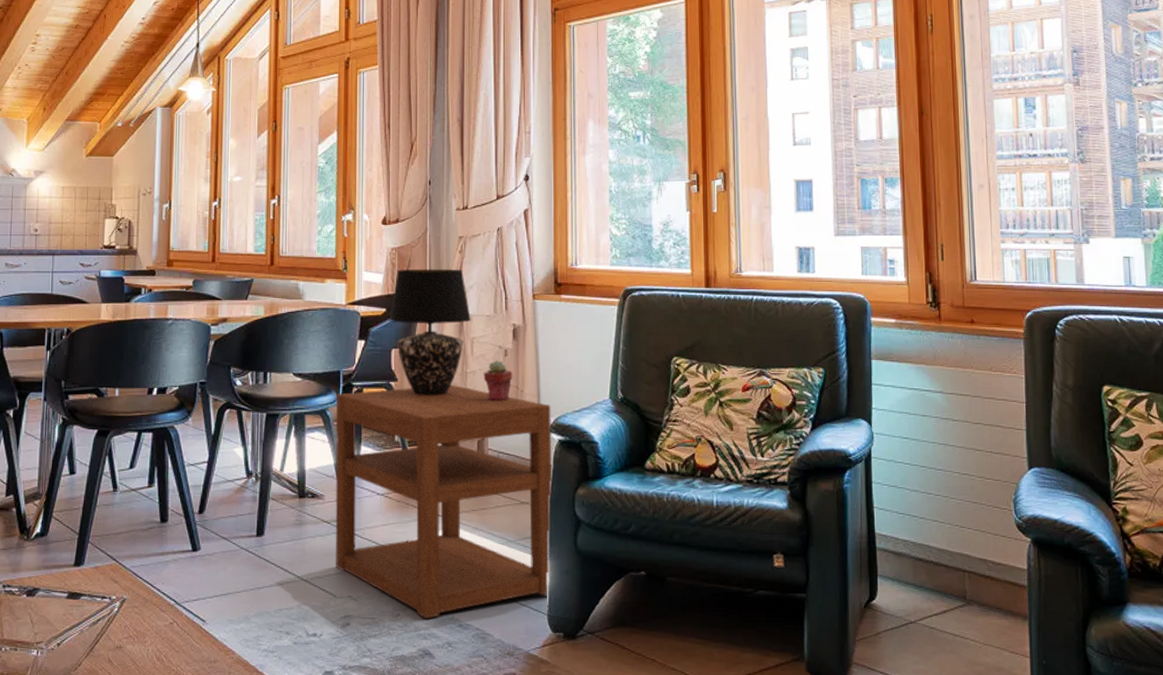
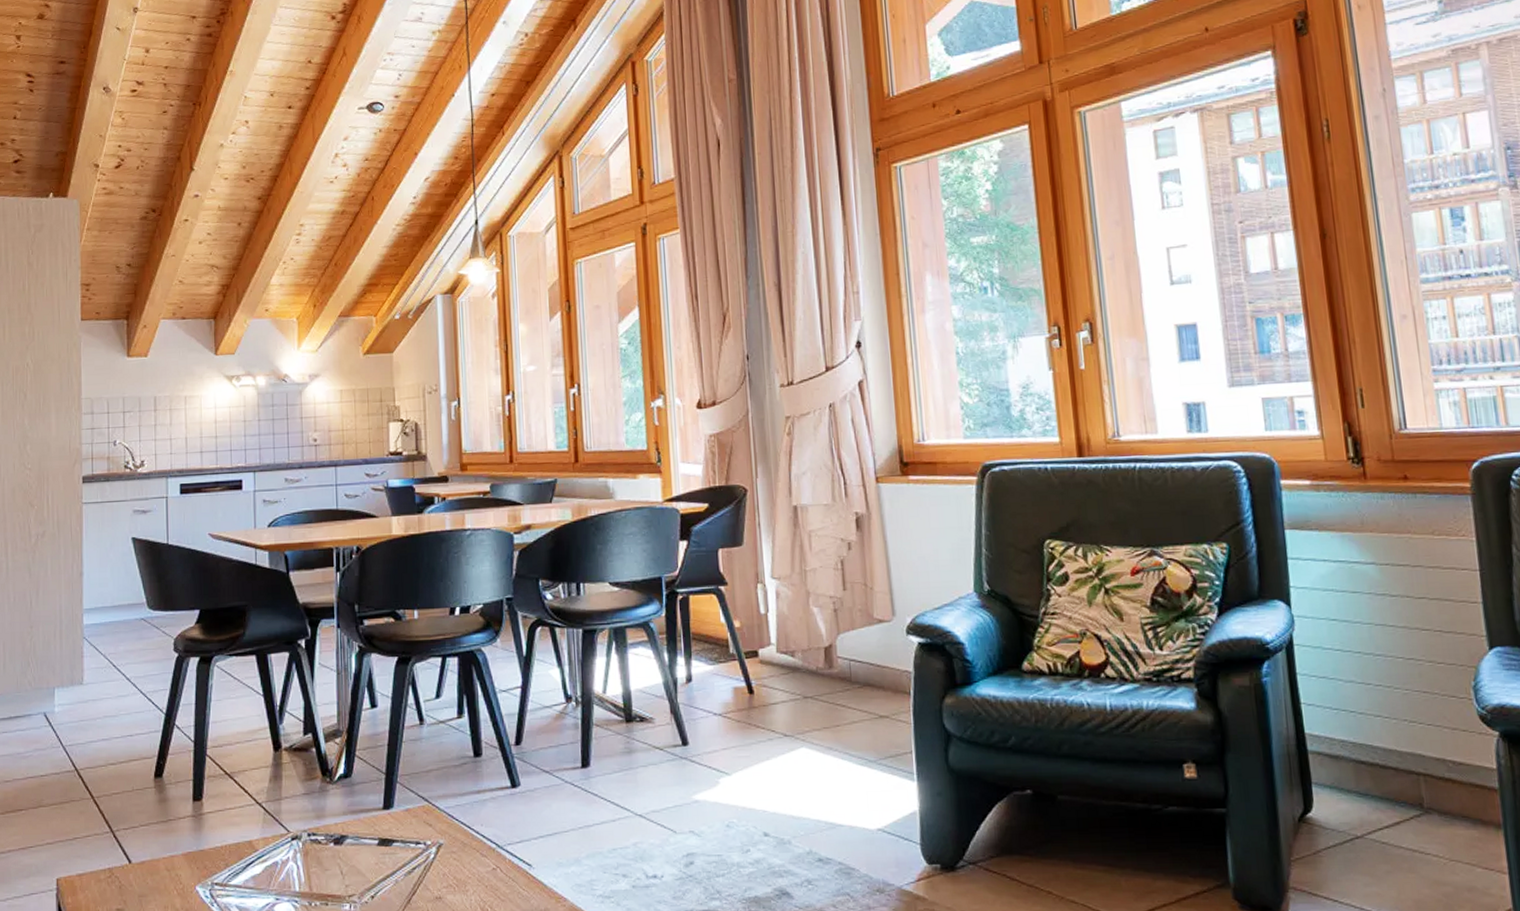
nightstand: present [335,384,552,619] -> none [660,585,921,854]
table lamp: present [389,268,472,395] -> none [712,454,807,600]
potted succulent: present [483,360,513,401] -> none [825,555,860,602]

